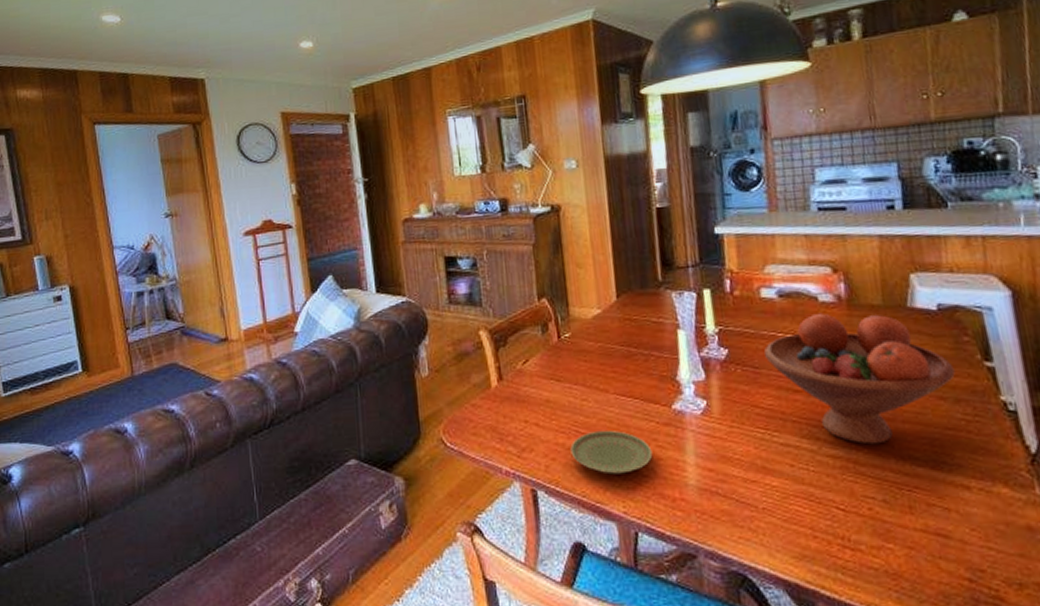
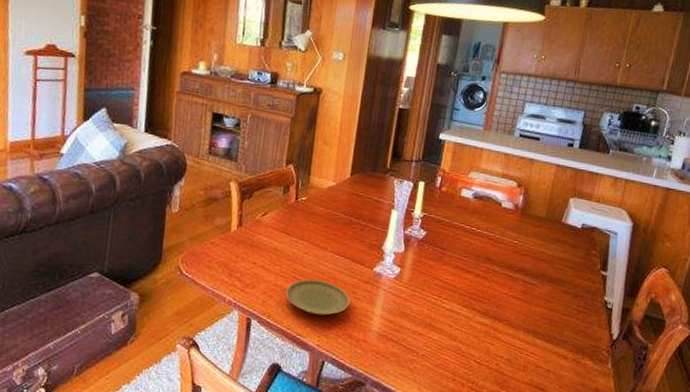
fruit bowl: present [764,313,955,445] -> none [452,215,581,319]

